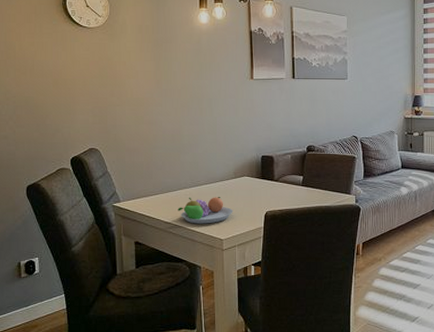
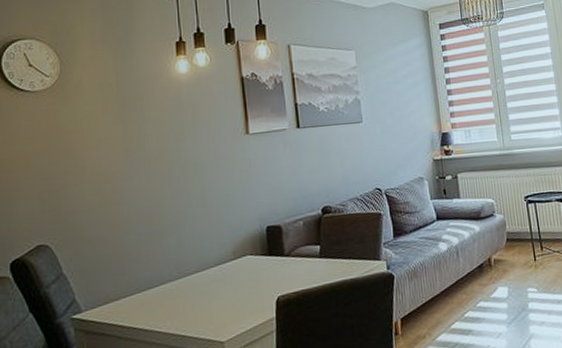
fruit bowl: present [177,197,233,224] -> none [161,286,235,327]

